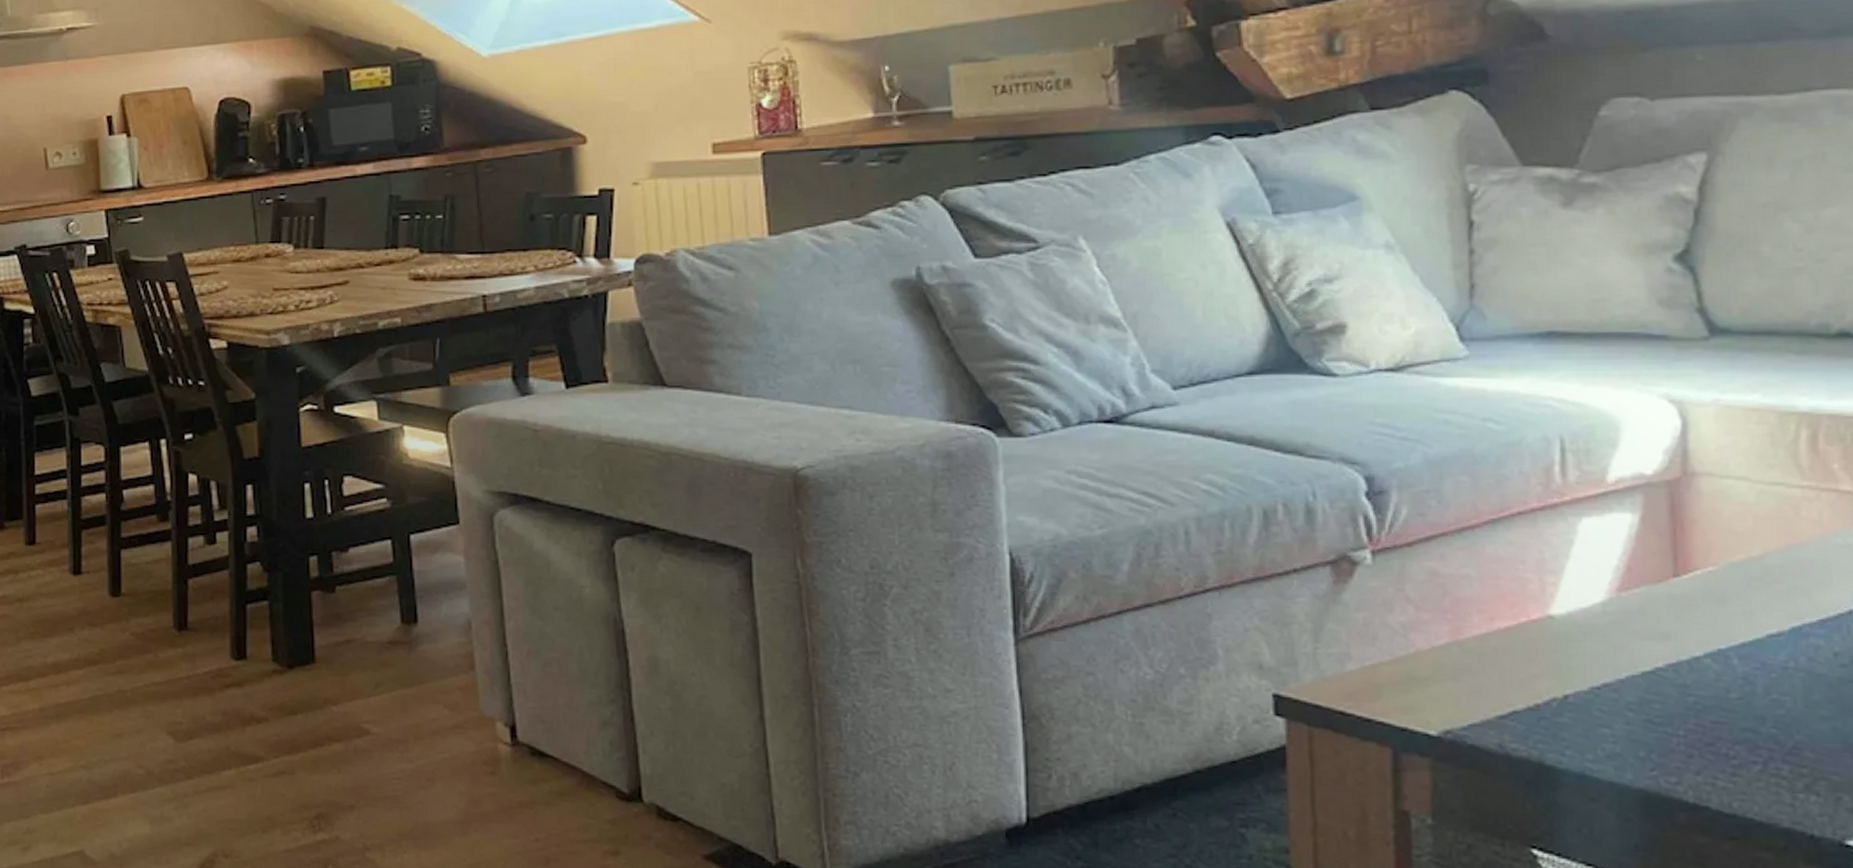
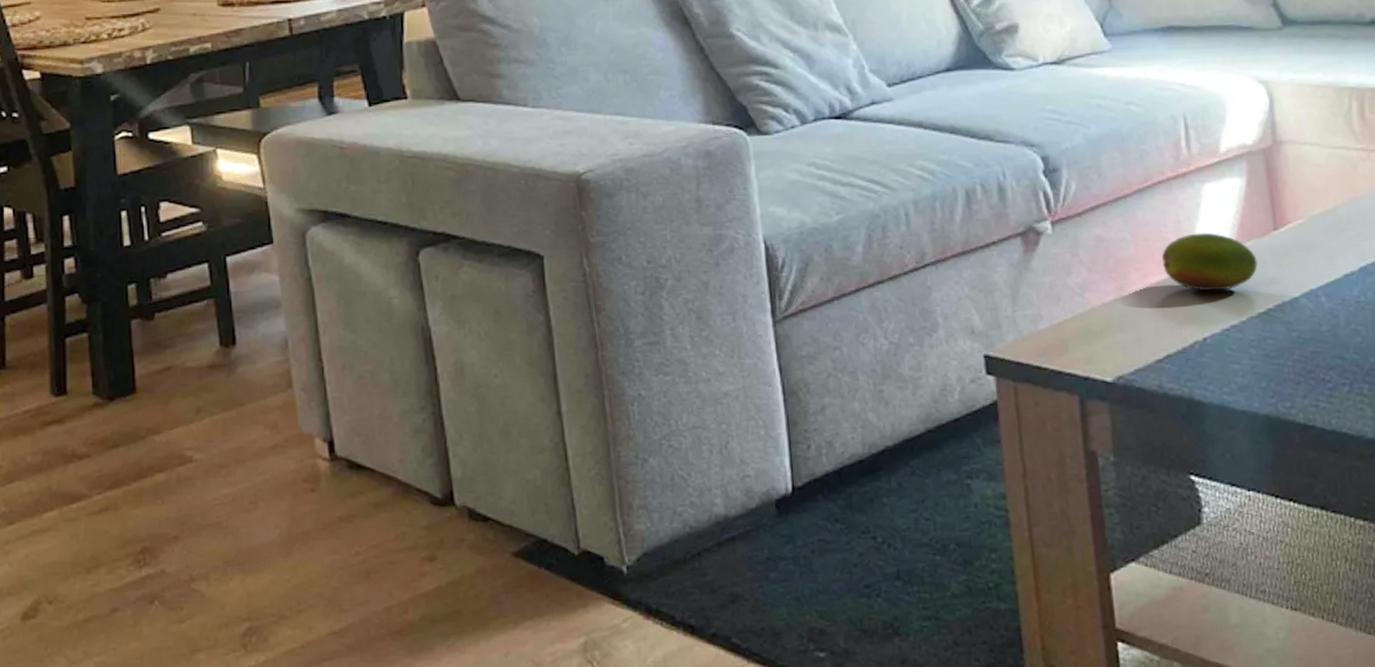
fruit: none [1515,574,1647,643] -> present [1162,232,1258,292]

